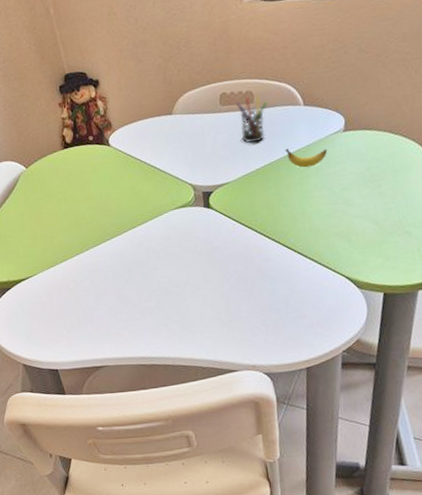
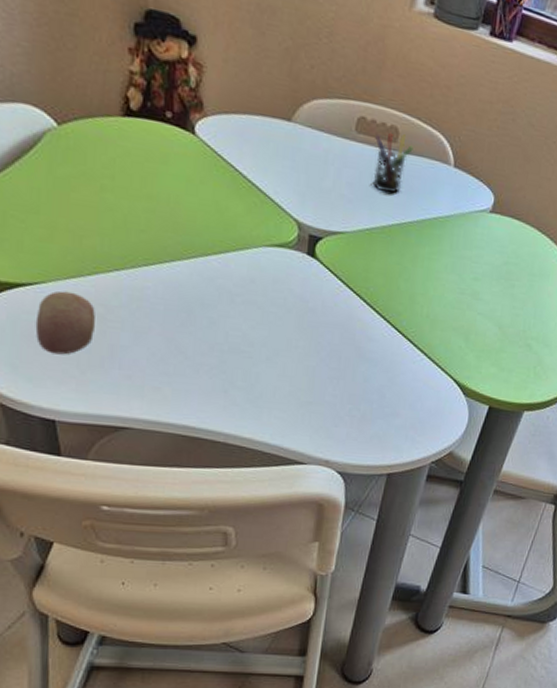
fruit: none [34,277,72,323] -> present [35,291,95,355]
banana: present [285,148,328,168] -> none [420,211,468,243]

